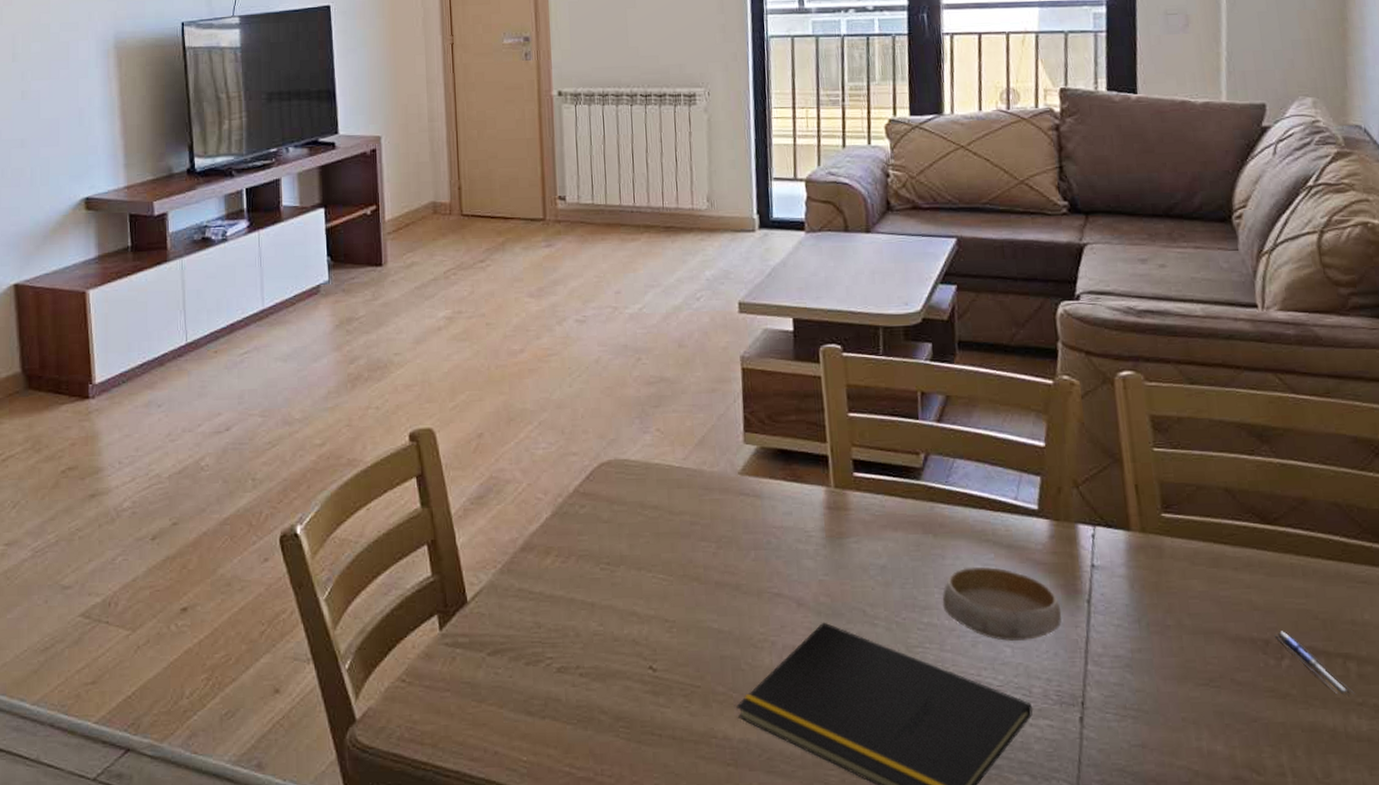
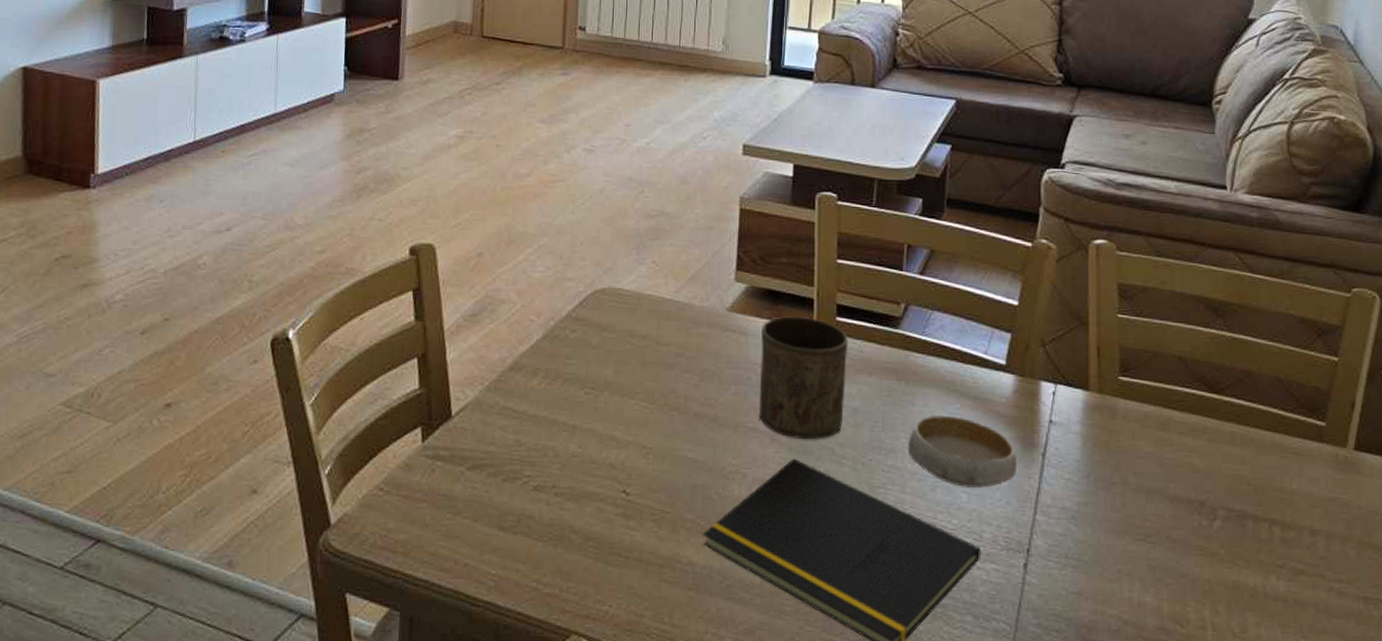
cup: none [776,474,871,601] -> present [759,315,849,439]
pen: present [1274,631,1356,697] -> none [1209,494,1277,559]

